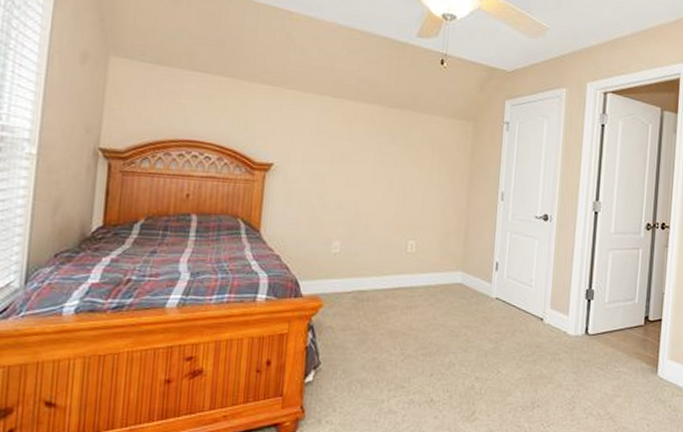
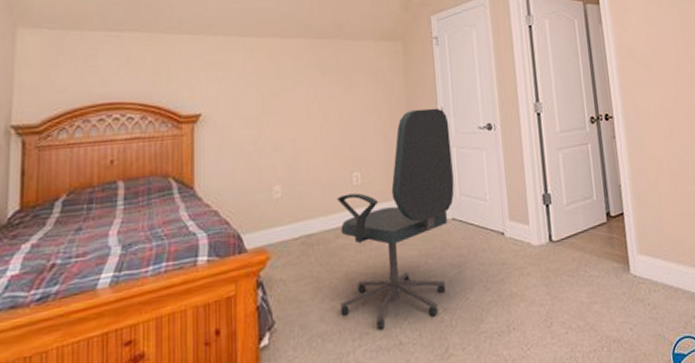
office chair: none [380,190,507,385] -> present [336,108,454,329]

